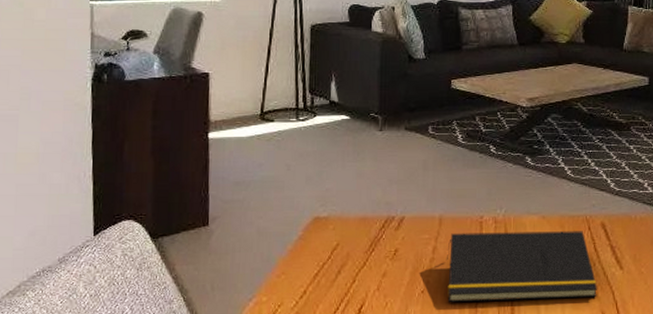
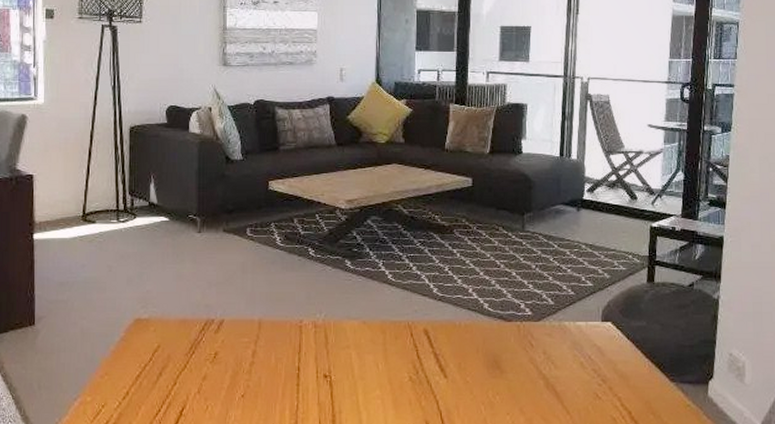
notepad: present [446,231,597,302] -> none [265,337,420,407]

